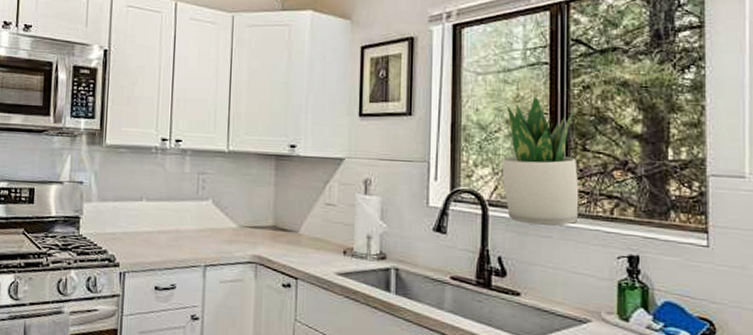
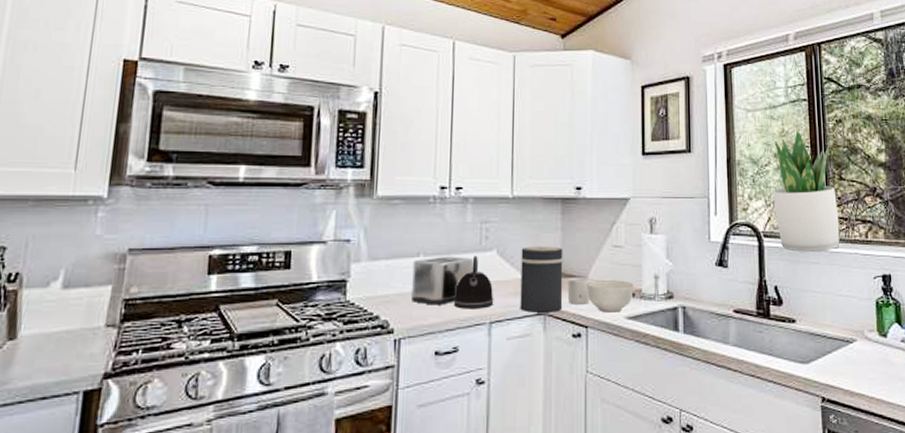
toaster: none [134,202,191,246] -> present [410,256,474,305]
kettle: none [172,203,209,253] -> present [453,255,494,309]
cylinder: none [233,198,276,262] -> present [520,246,563,313]
mug: none [278,230,306,257] -> present [567,276,595,304]
bowl: none [298,235,345,268] -> present [587,280,634,313]

